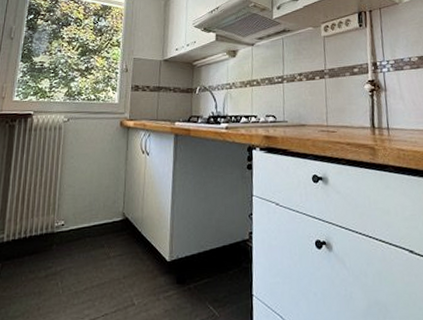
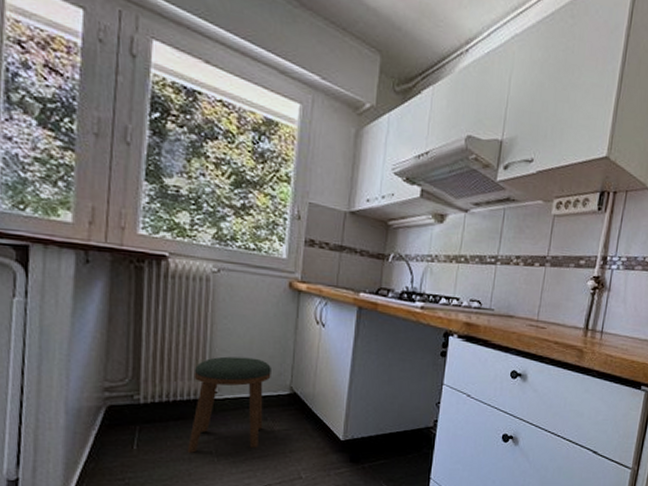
stool: none [37,189,107,286] -> present [187,356,271,453]

